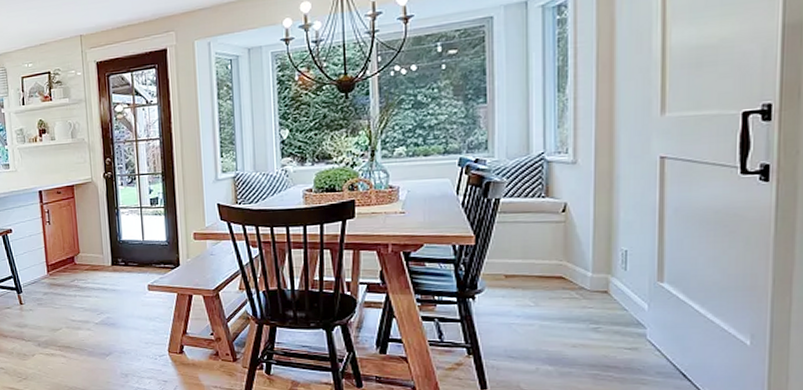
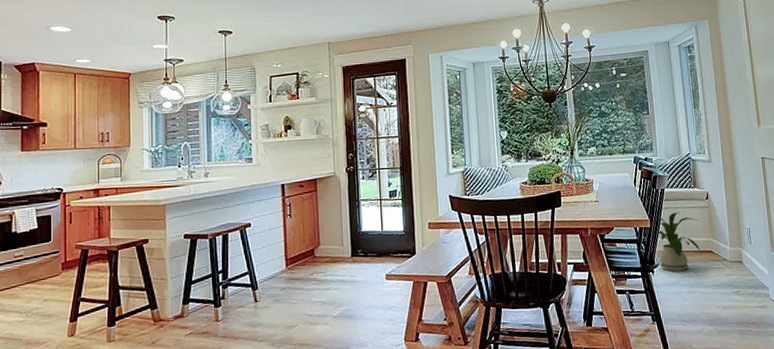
house plant: none [484,227,549,299] -> present [657,211,700,272]

